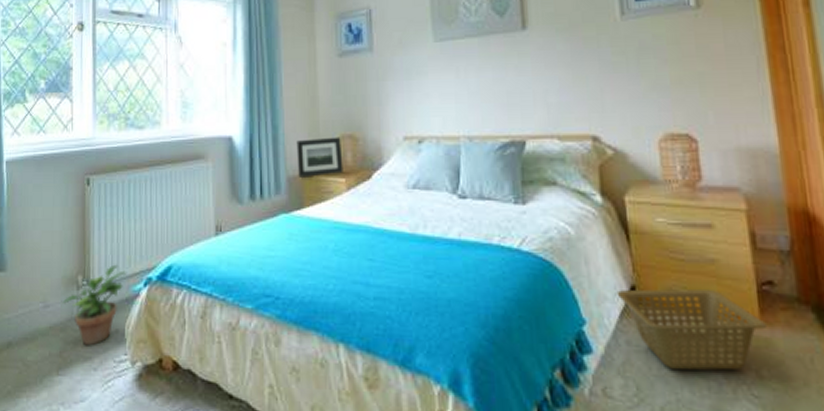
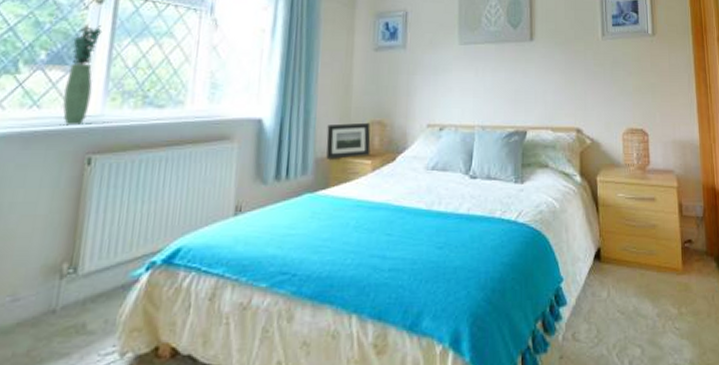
vase: none [62,51,86,149] -> present [62,24,103,126]
potted plant: present [62,264,127,346] -> none [37,249,127,341]
laundry basket: present [616,288,766,371] -> none [587,247,686,314]

